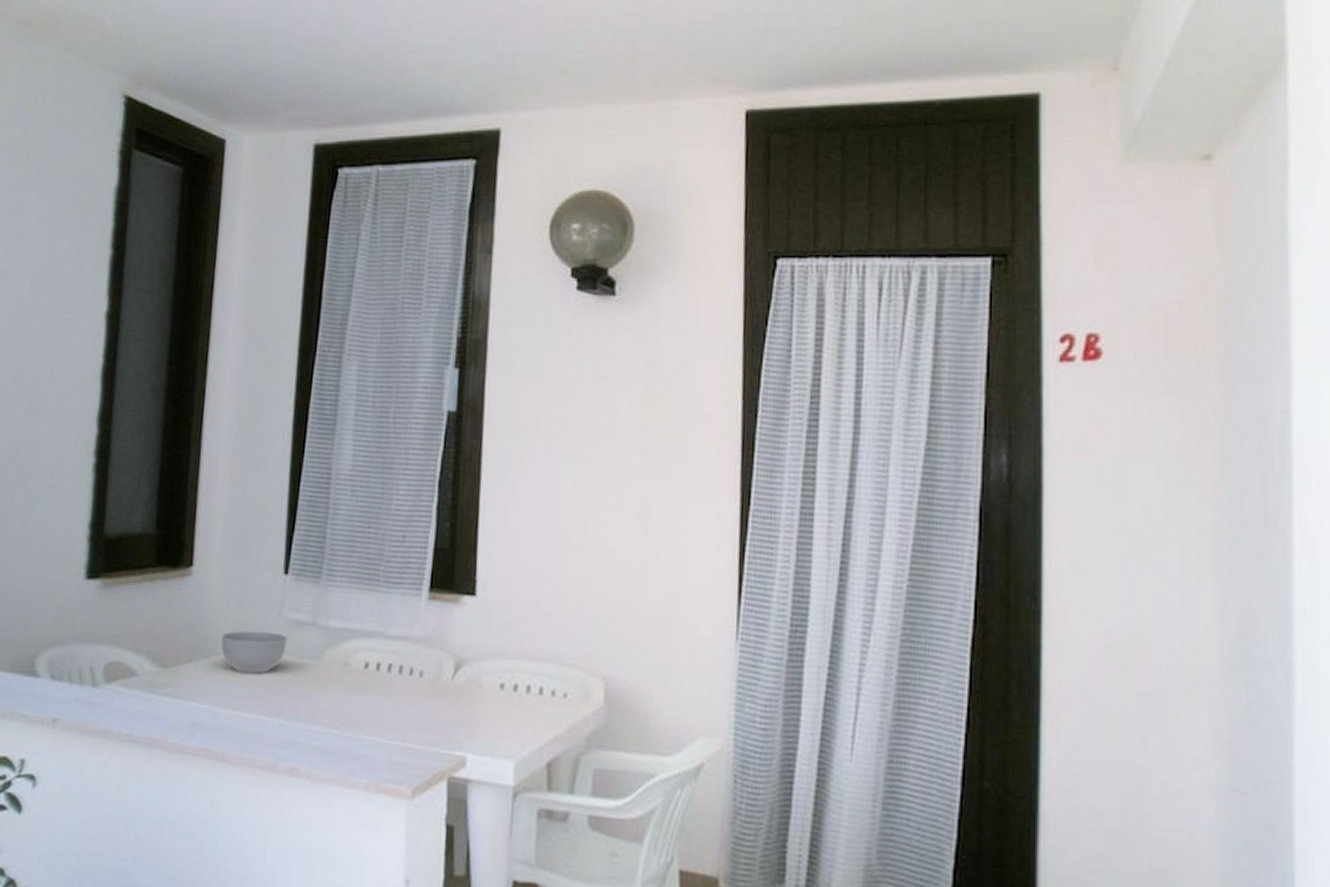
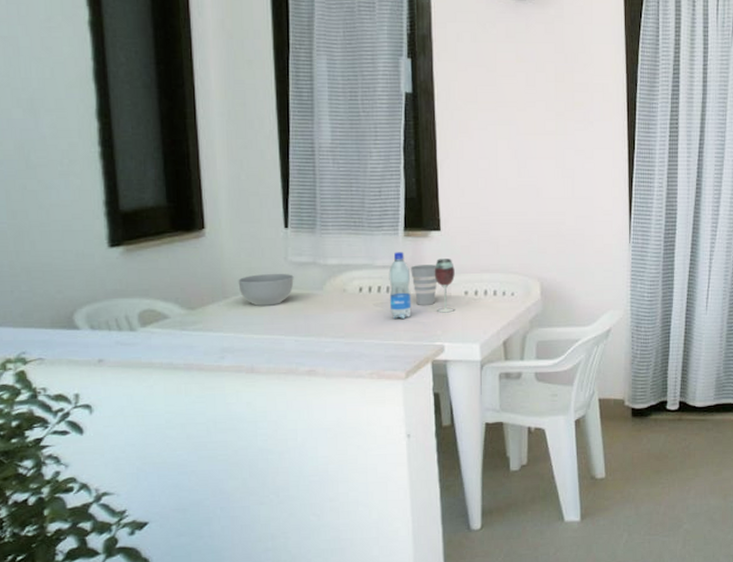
bottle: none [400,619,431,714] -> present [389,252,412,320]
cup: none [432,639,466,699] -> present [411,265,438,306]
wineglass: none [461,634,490,712] -> present [434,258,455,313]

